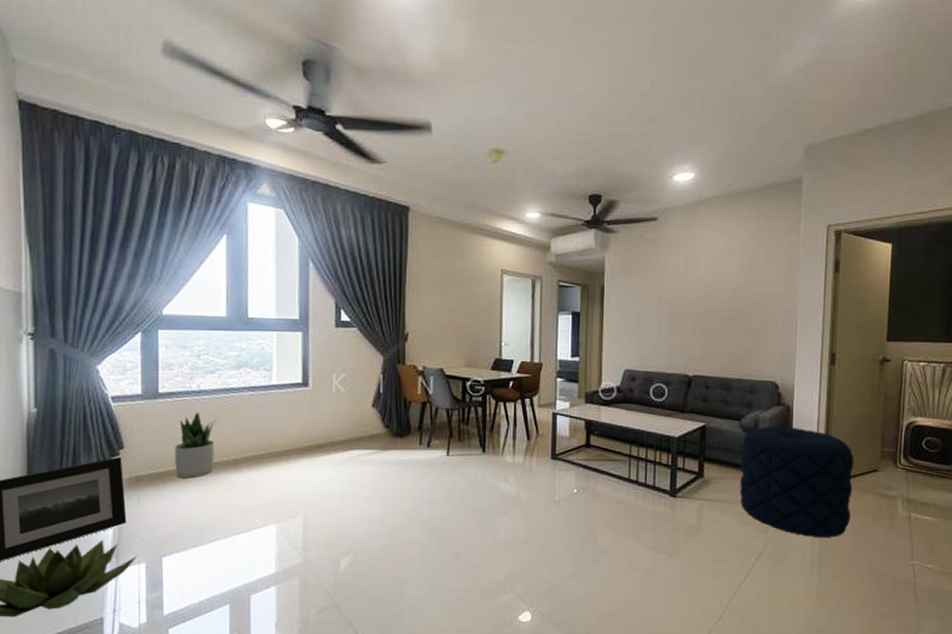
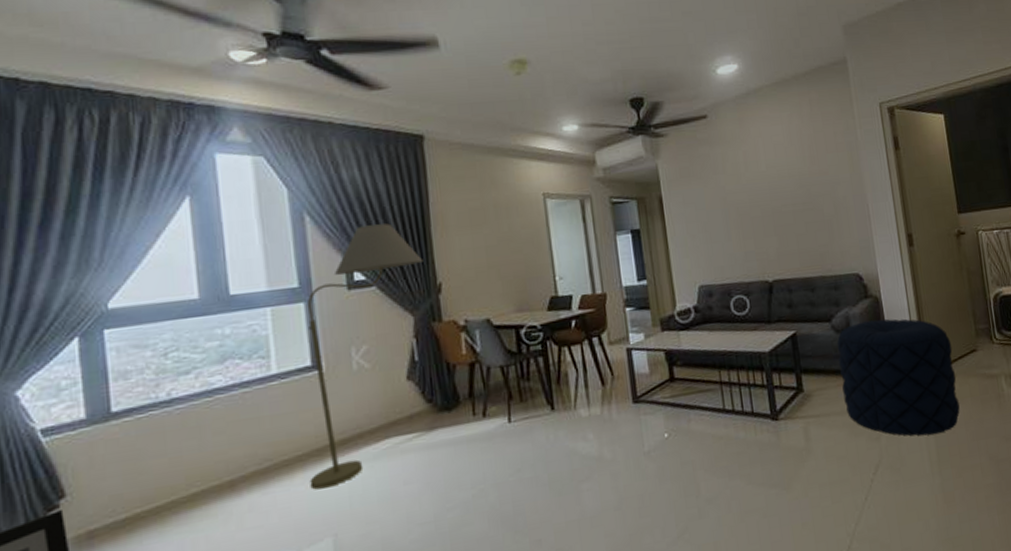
planter: present [175,412,216,479] -> none [142,427,201,522]
floor lamp: none [291,277,396,479] -> present [308,223,423,490]

